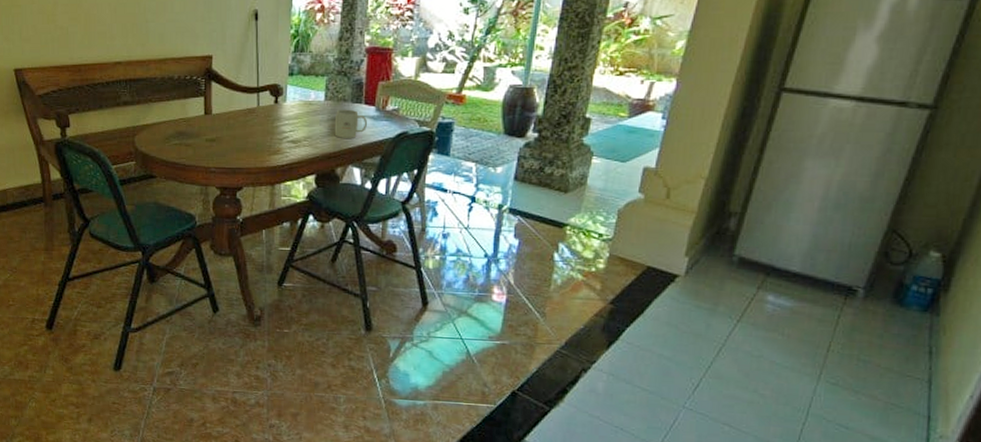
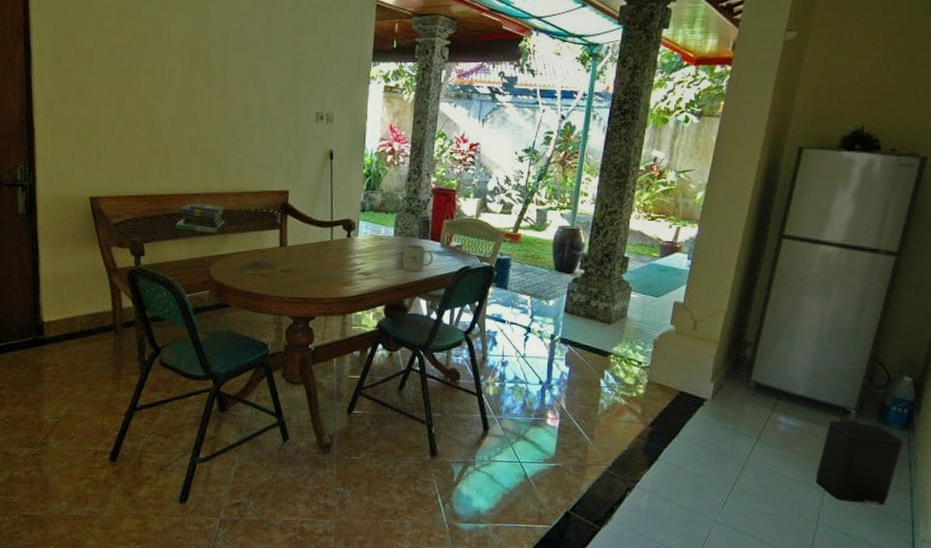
books: none [99,72,148,103] -> present [175,203,225,233]
pedal bin: none [808,299,924,396] -> present [815,419,903,505]

